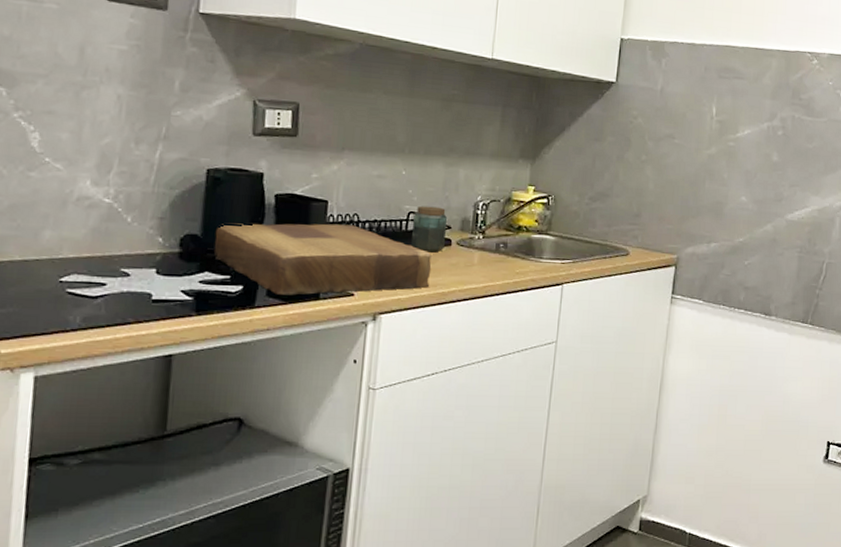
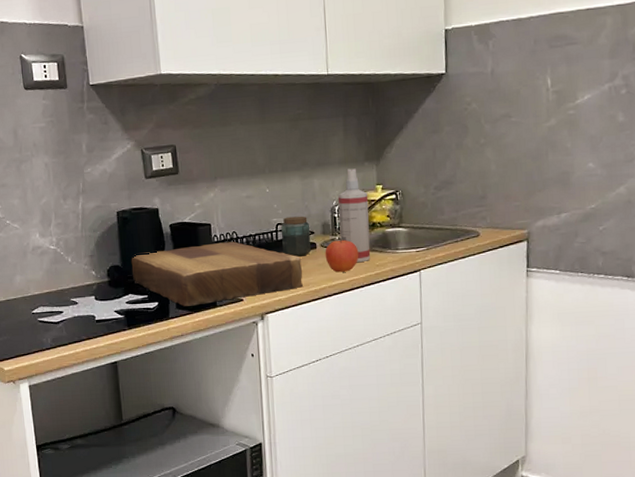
fruit: none [460,239,499,276] -> present [325,239,359,273]
spray bottle: none [480,163,518,267] -> present [337,168,371,262]

